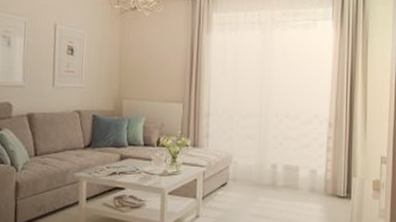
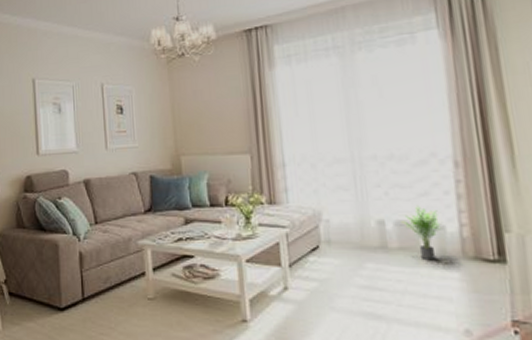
potted plant: none [288,154,313,196] -> present [401,206,440,261]

